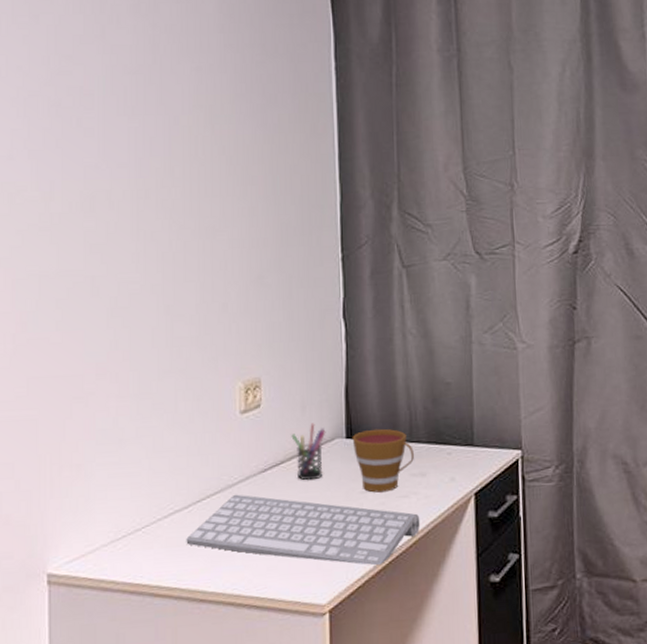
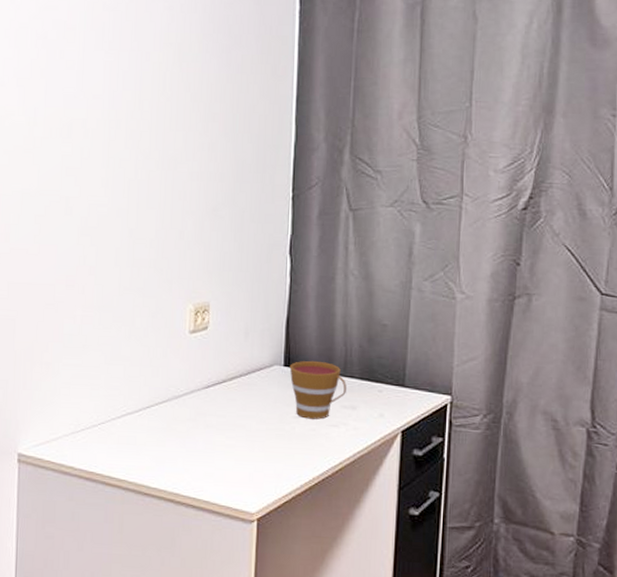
computer keyboard: present [186,494,420,566] -> none [135,405,348,485]
pen holder: present [291,423,326,481] -> none [234,349,266,401]

